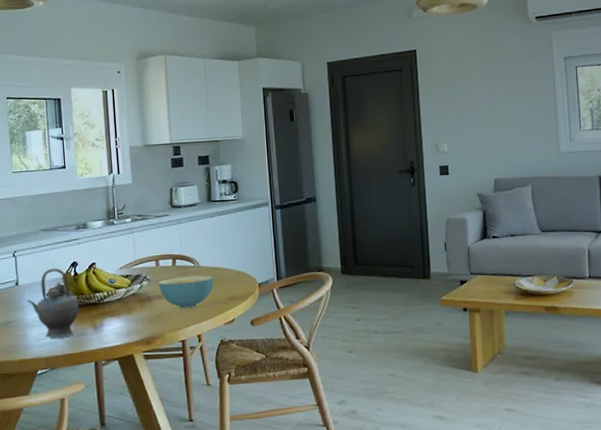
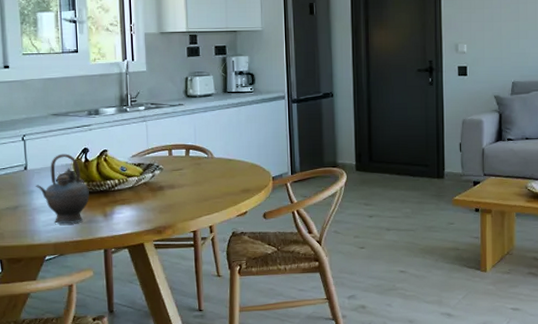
cereal bowl: present [158,275,214,308] -> none [170,167,228,199]

